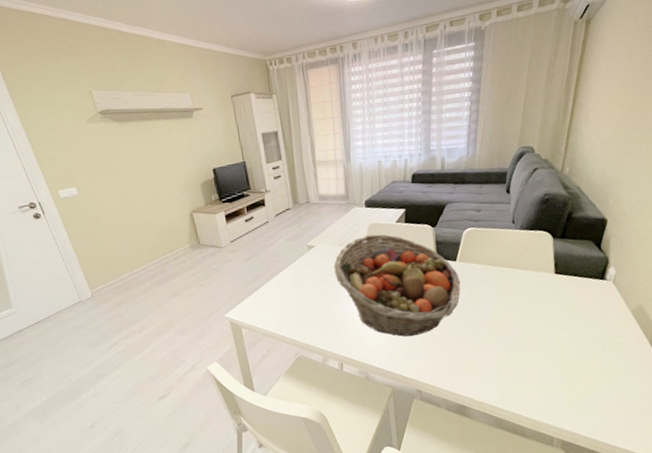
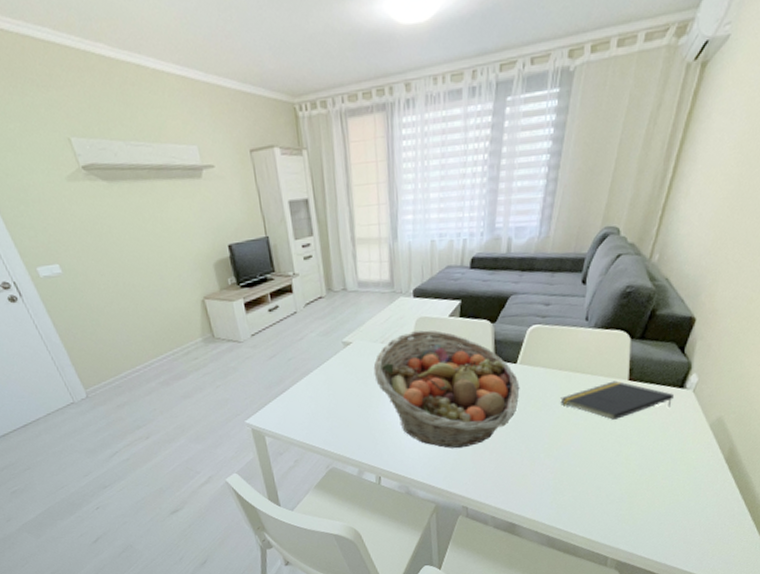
notepad: none [496,274,597,309] -> present [560,380,675,420]

